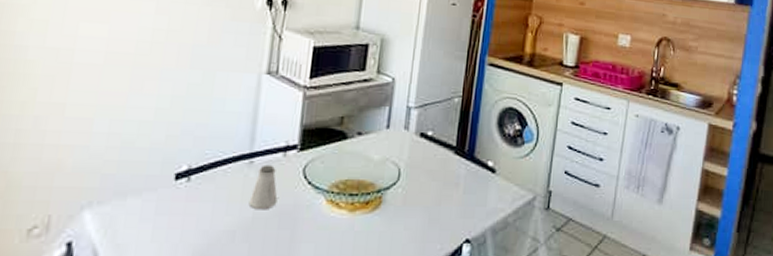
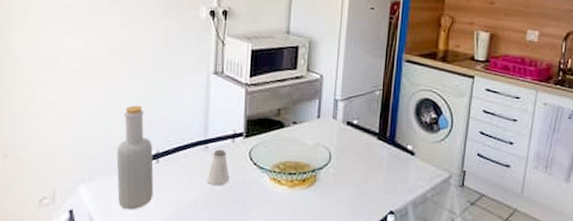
bottle: none [133,109,185,242] -> present [116,105,154,210]

